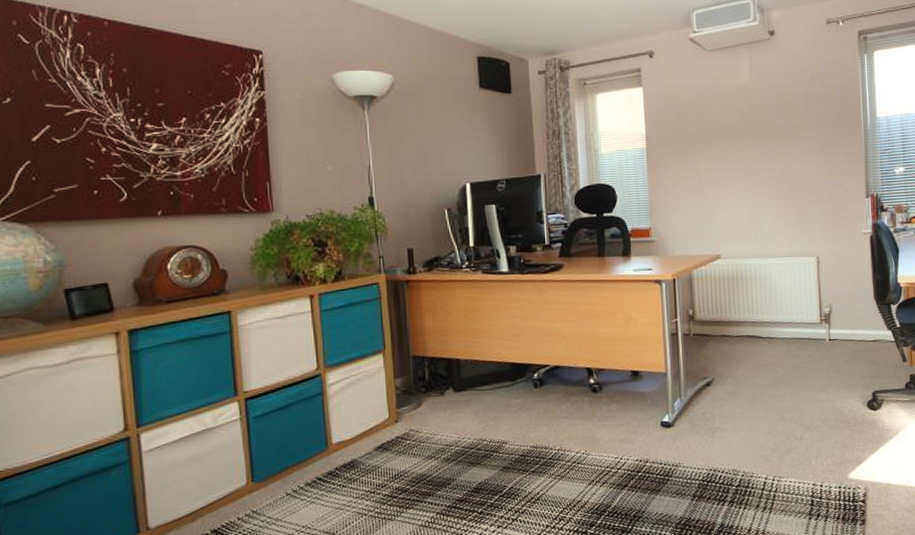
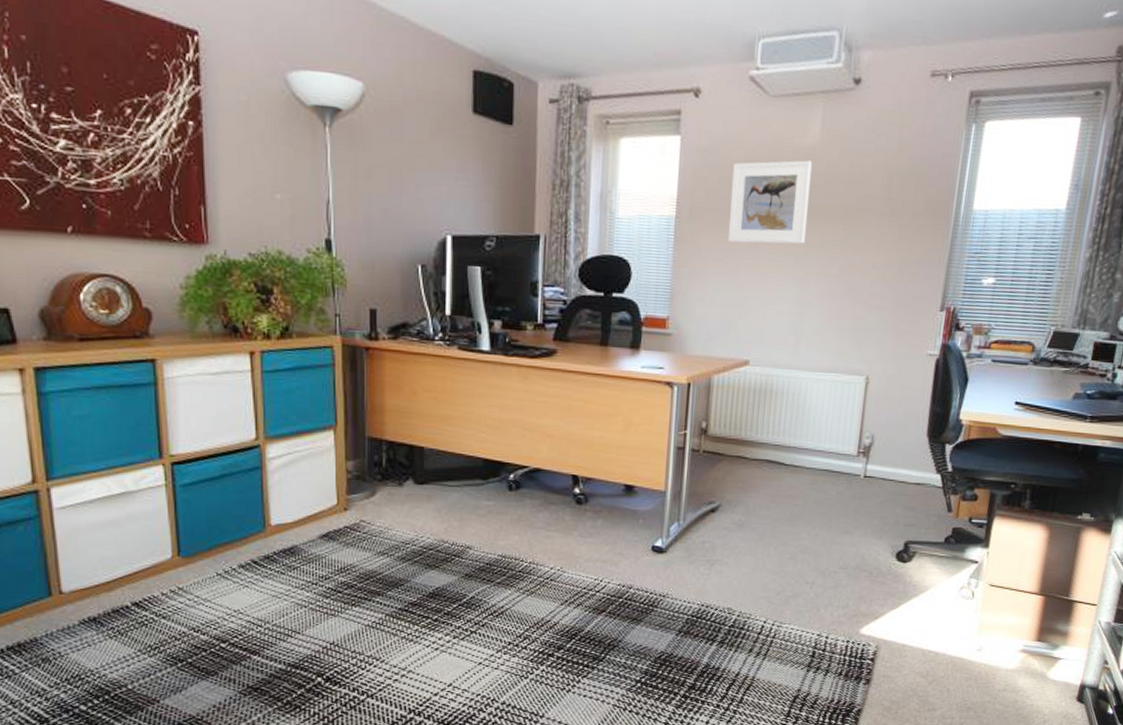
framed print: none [686,95,751,163] -> present [728,160,812,244]

